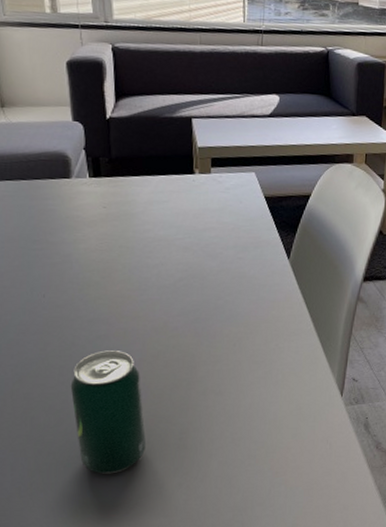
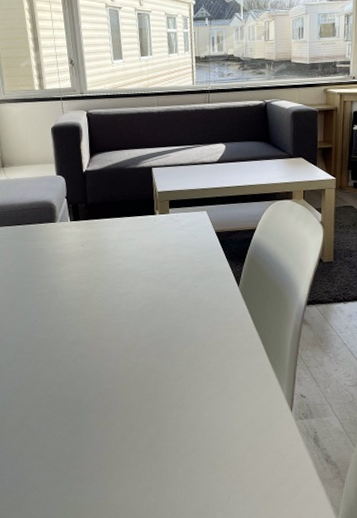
beverage can: present [70,350,147,474] -> none [57,367,121,477]

